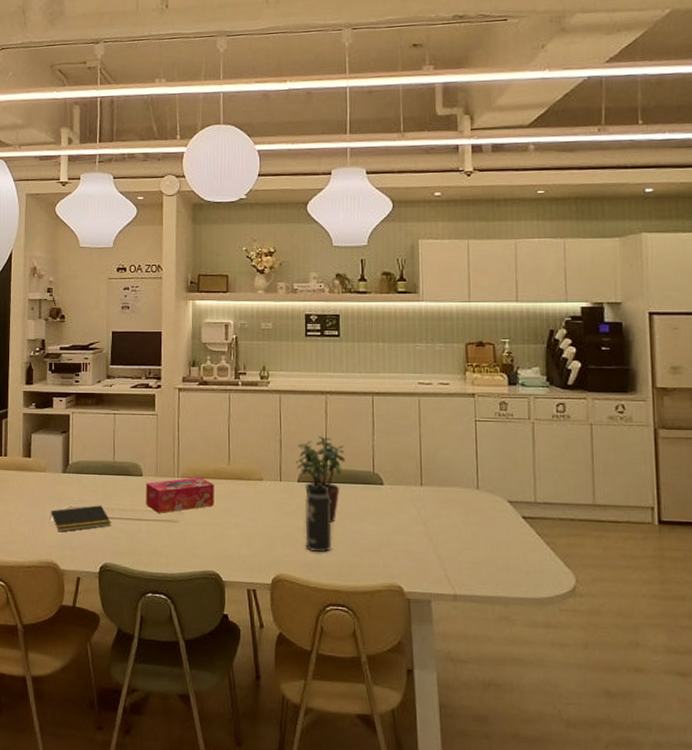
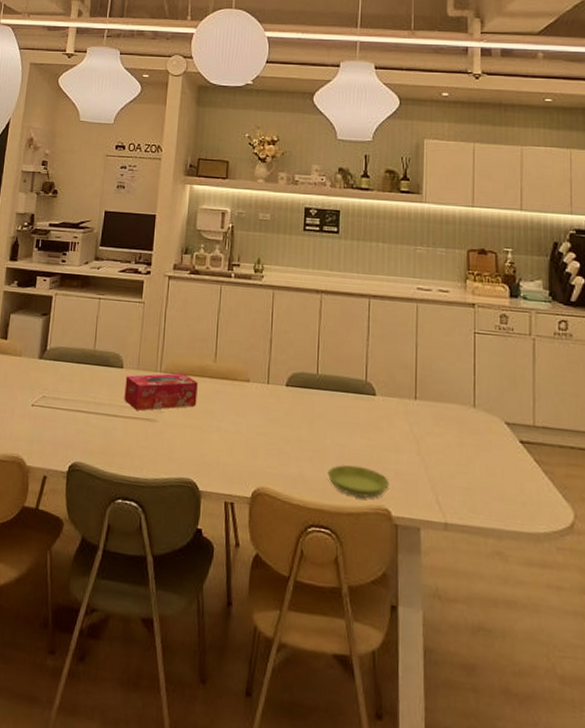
notepad: present [50,505,111,532] -> none [20,396,86,425]
potted plant: present [295,436,345,523] -> none [285,338,337,433]
thermos bottle: present [305,475,332,552] -> none [290,380,320,466]
saucer: none [342,549,401,578] -> present [328,464,390,498]

